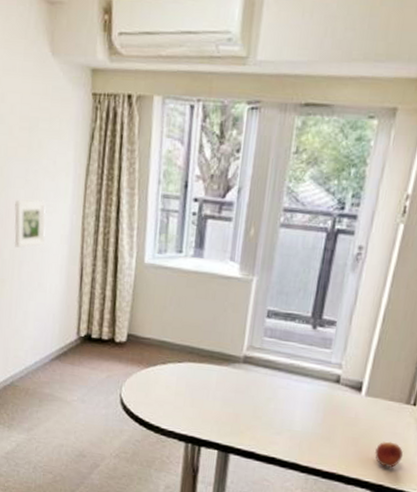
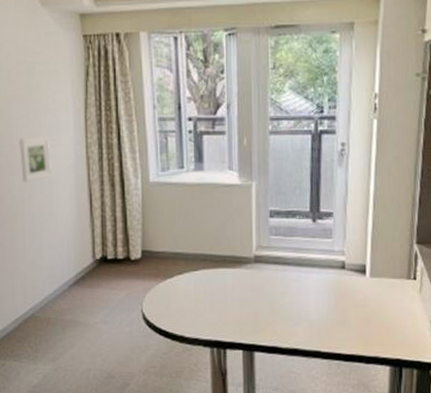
apple: present [375,441,403,468] -> none [388,316,412,341]

